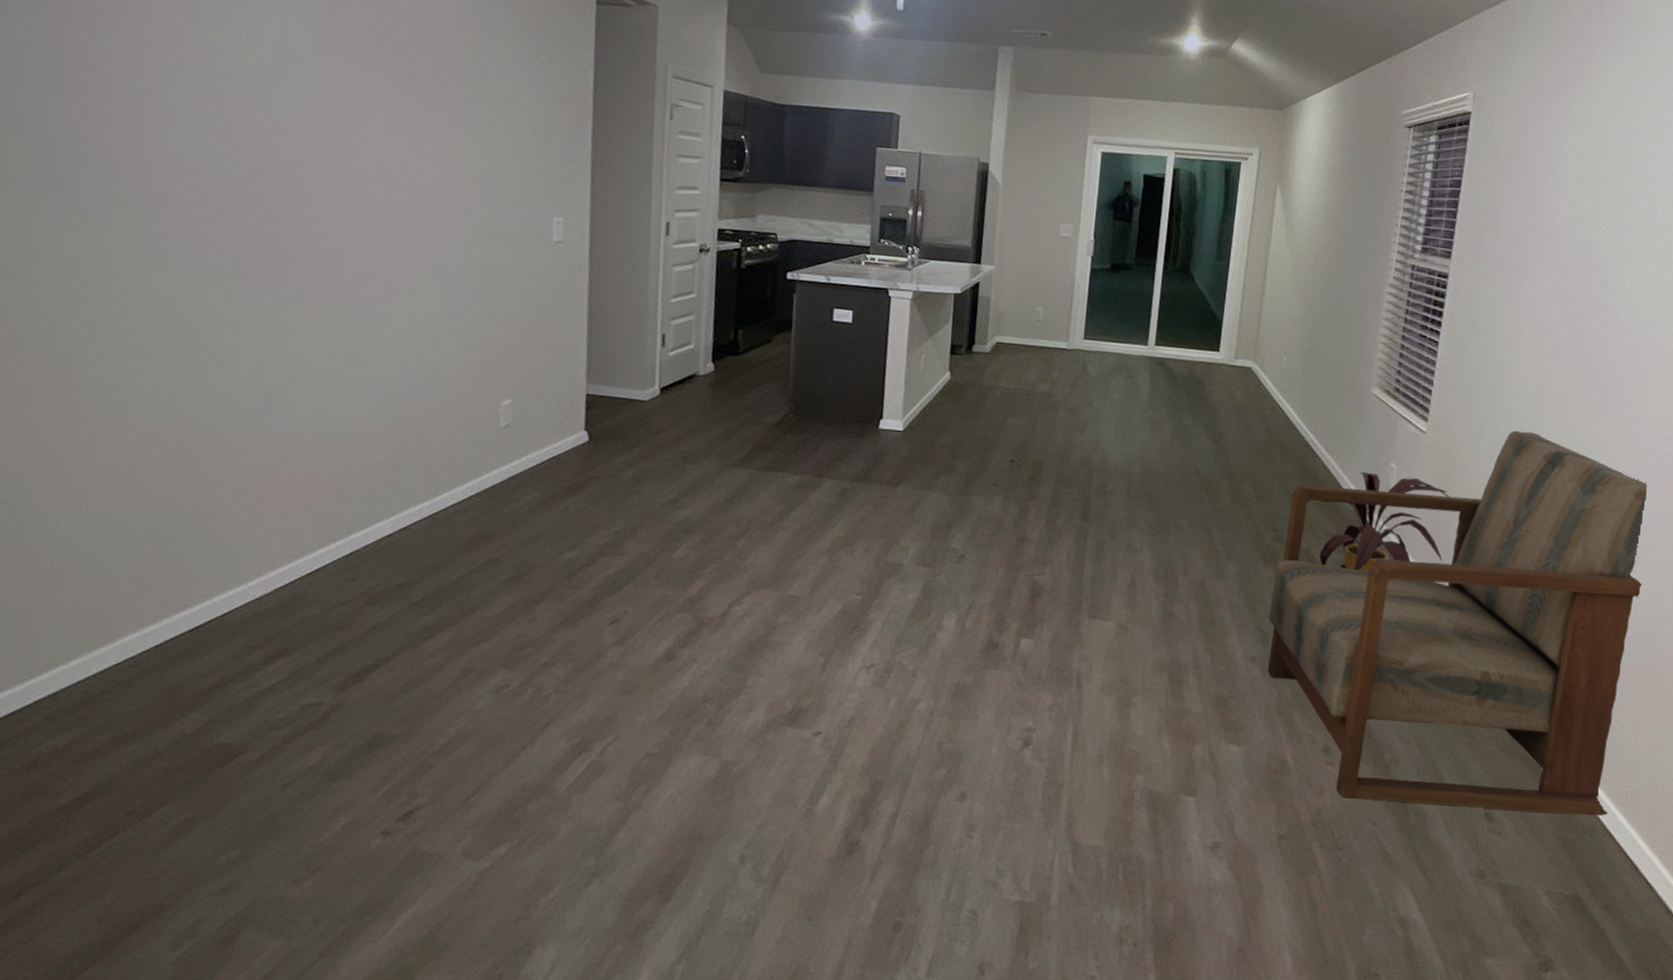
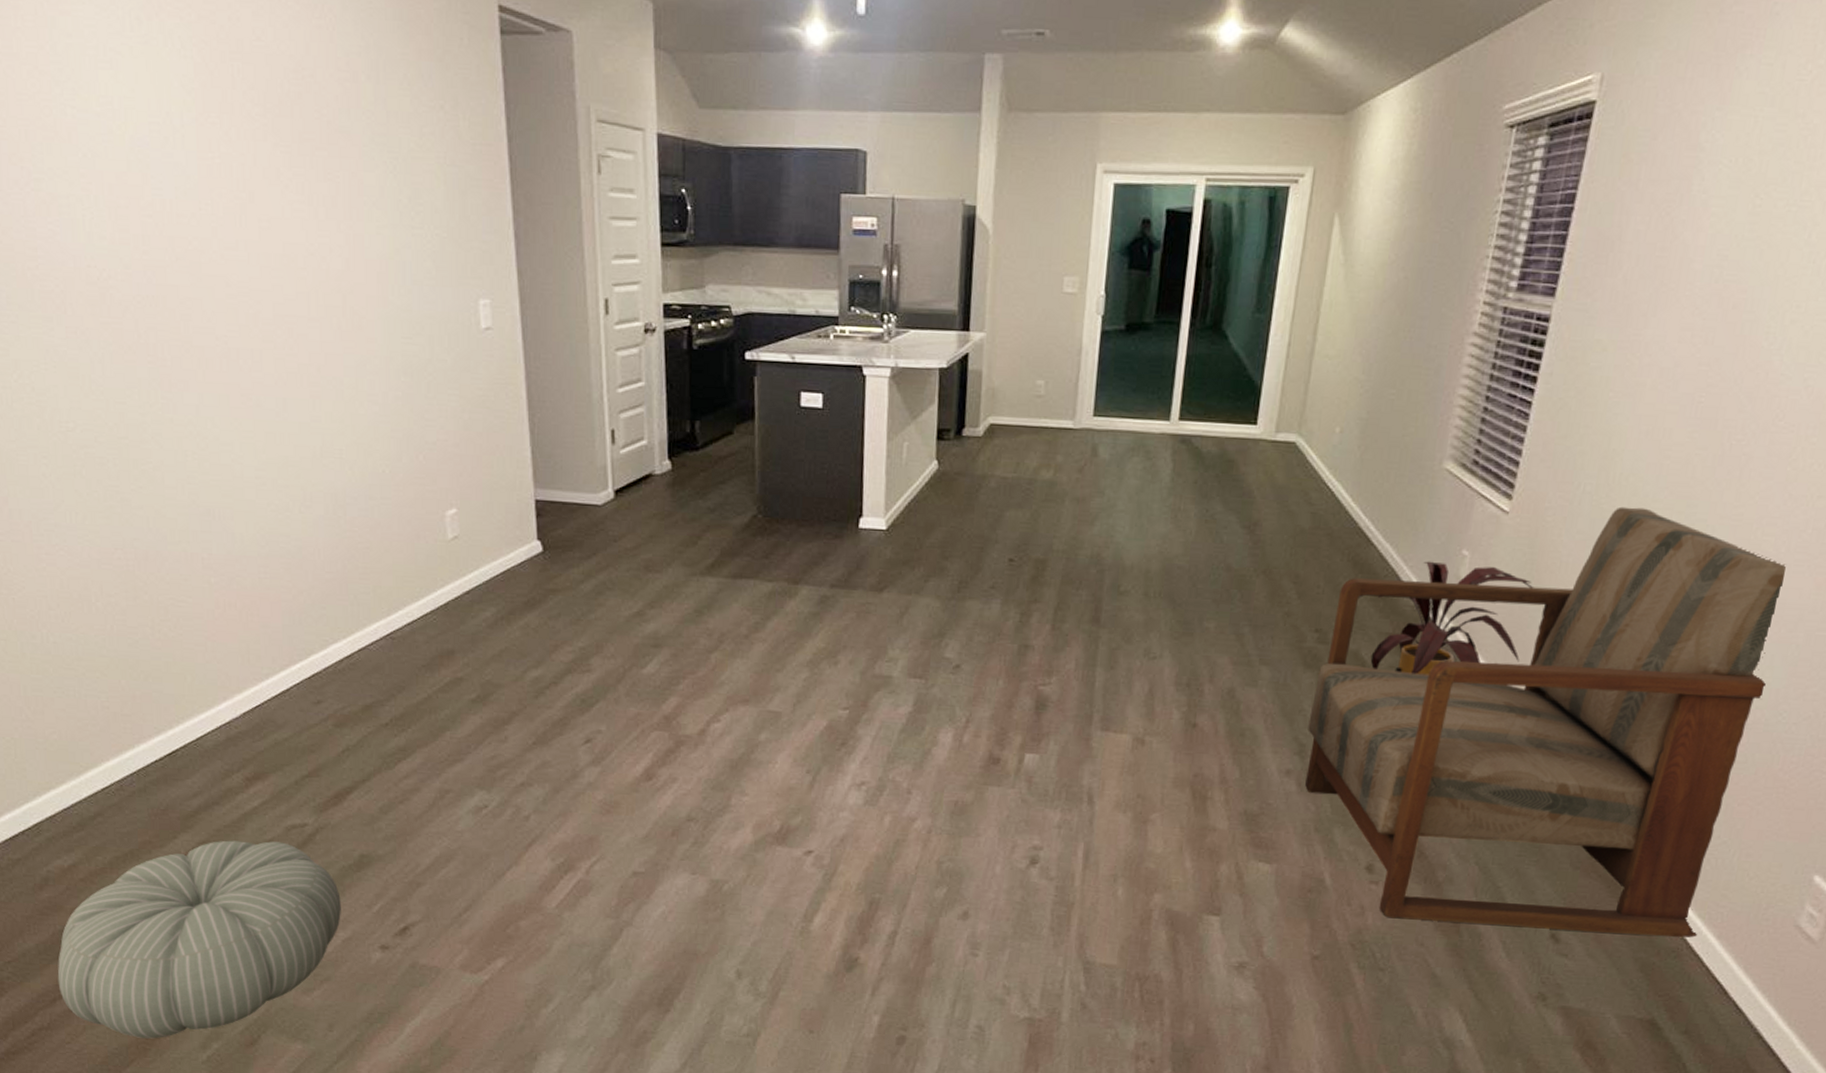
pouf: none [26,719,347,937] -> present [57,840,341,1039]

